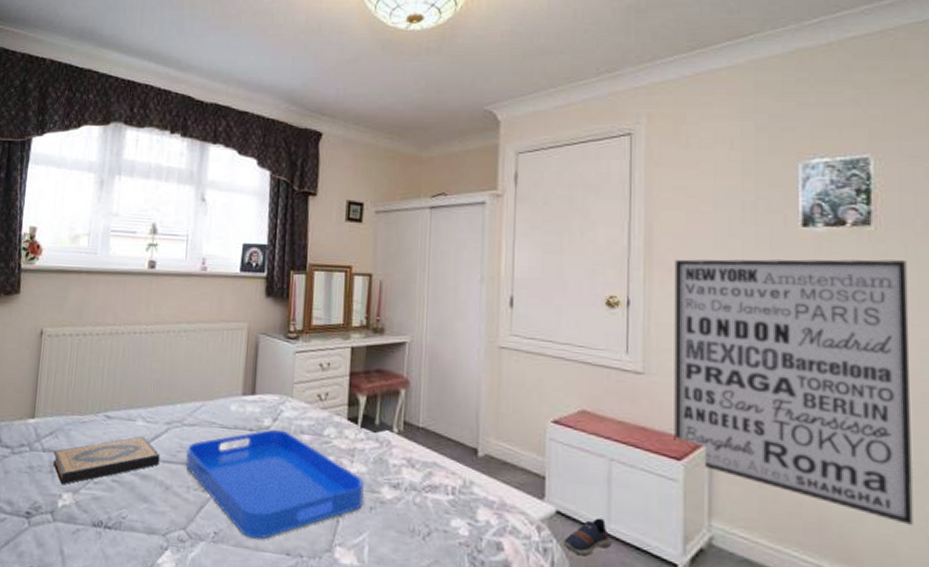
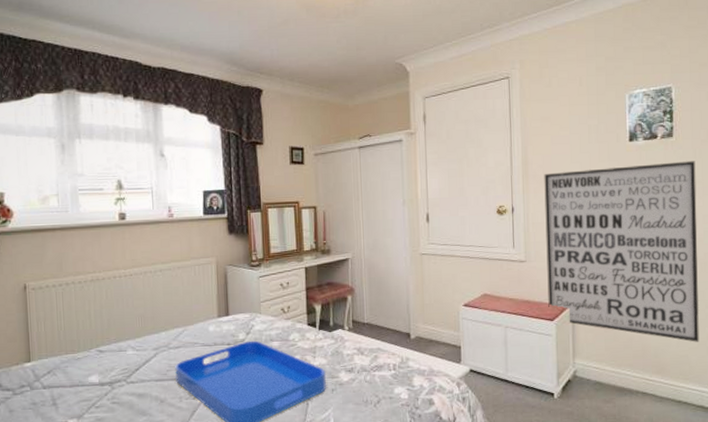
hardback book: present [52,436,160,485] -> none [53,363,153,414]
shoe: present [563,518,611,556] -> none [476,370,509,399]

